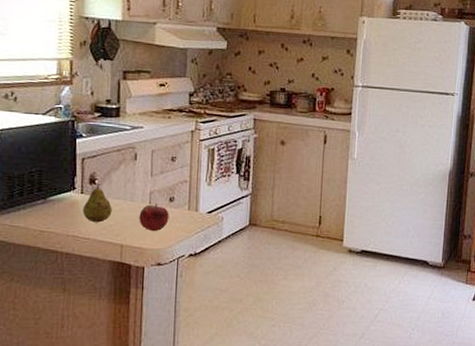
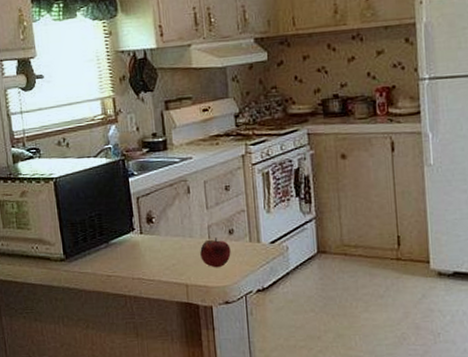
fruit: present [82,184,112,223] -> none [144,222,173,263]

